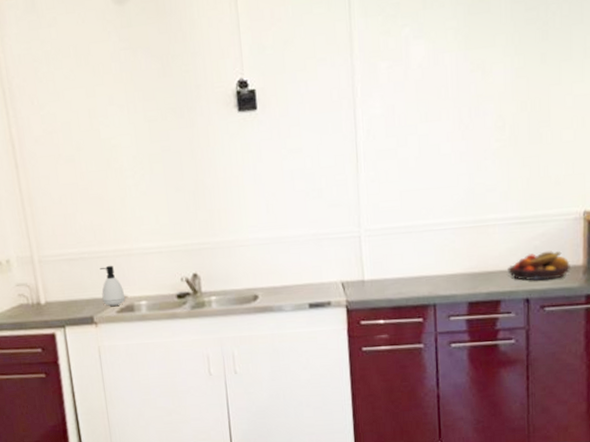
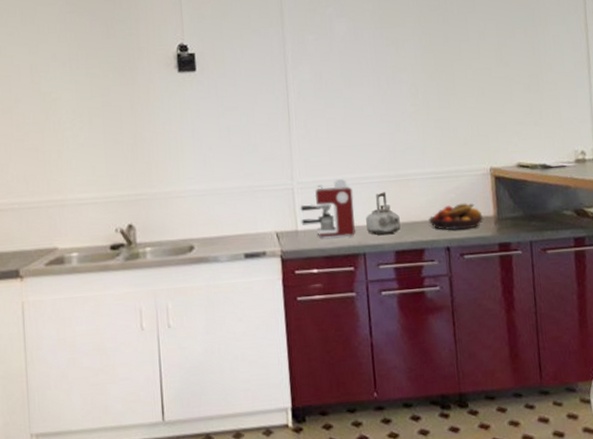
soap dispenser: present [100,265,126,306] -> none [30,216,56,259]
coffee maker: none [367,225,427,288] -> present [300,178,356,238]
kettle: none [437,239,476,286] -> present [365,192,401,235]

